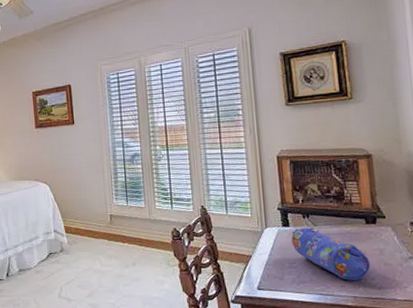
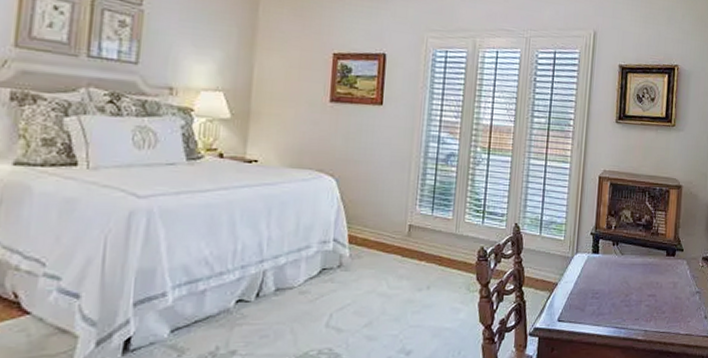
pencil case: present [291,227,371,281] -> none [598,256,664,313]

